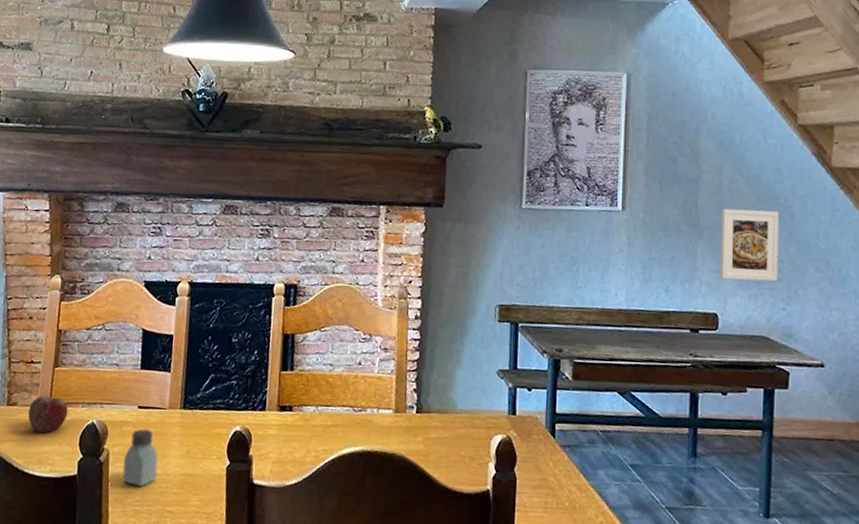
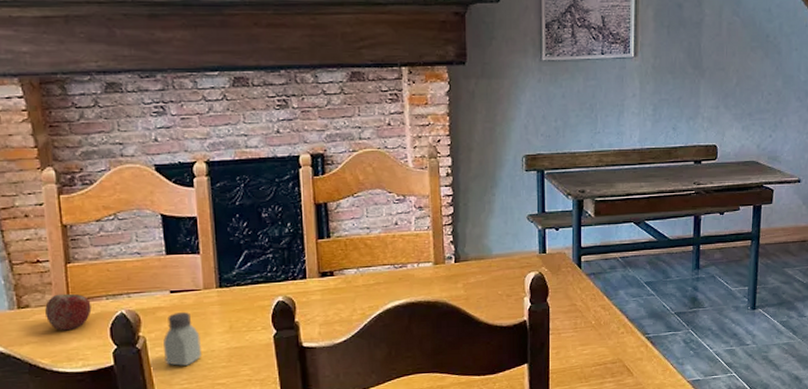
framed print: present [719,208,779,282] -> none [719,48,768,115]

